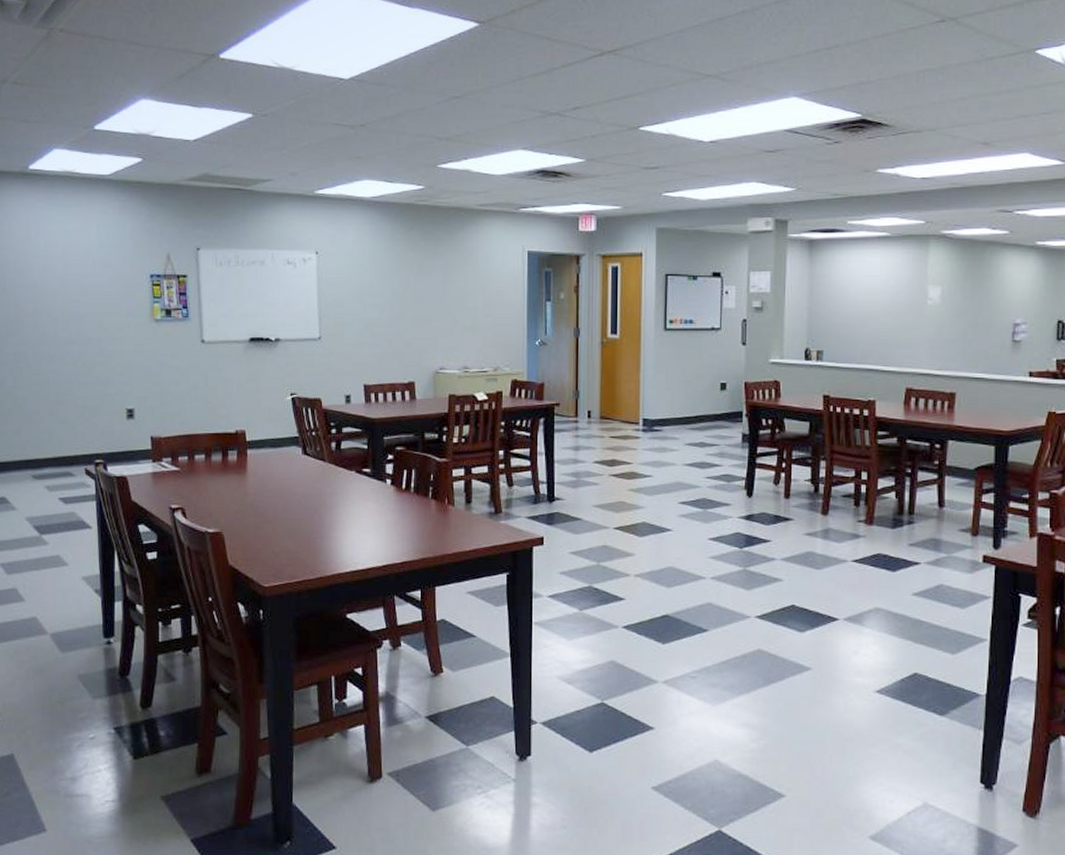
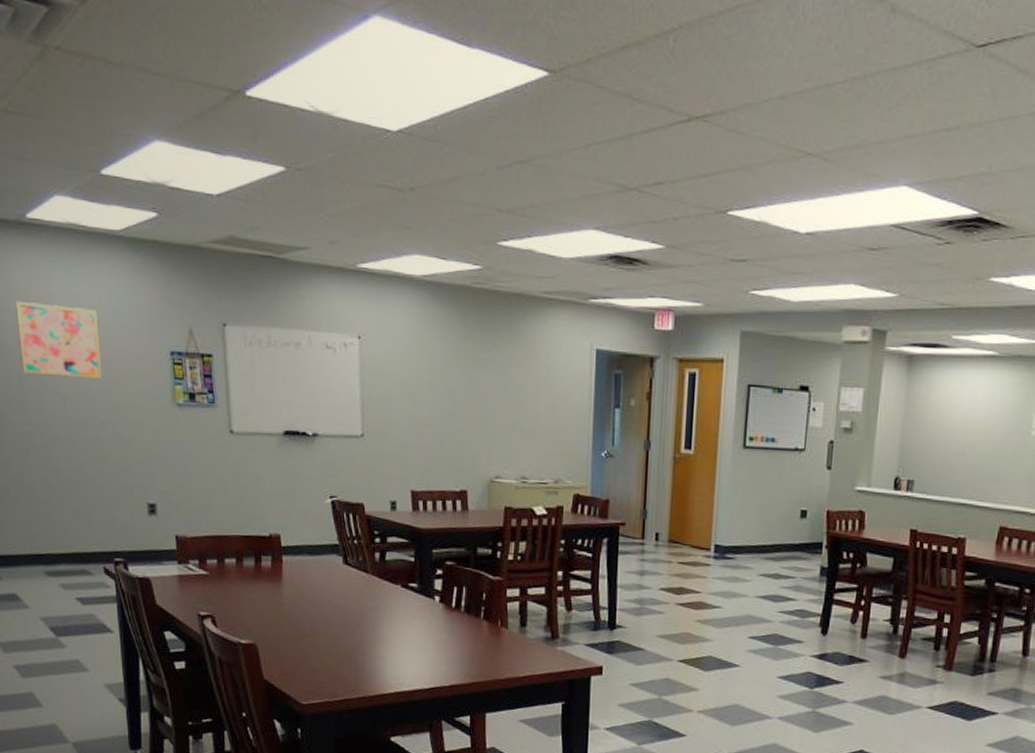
wall art: none [16,239,90,303] -> present [16,300,102,380]

